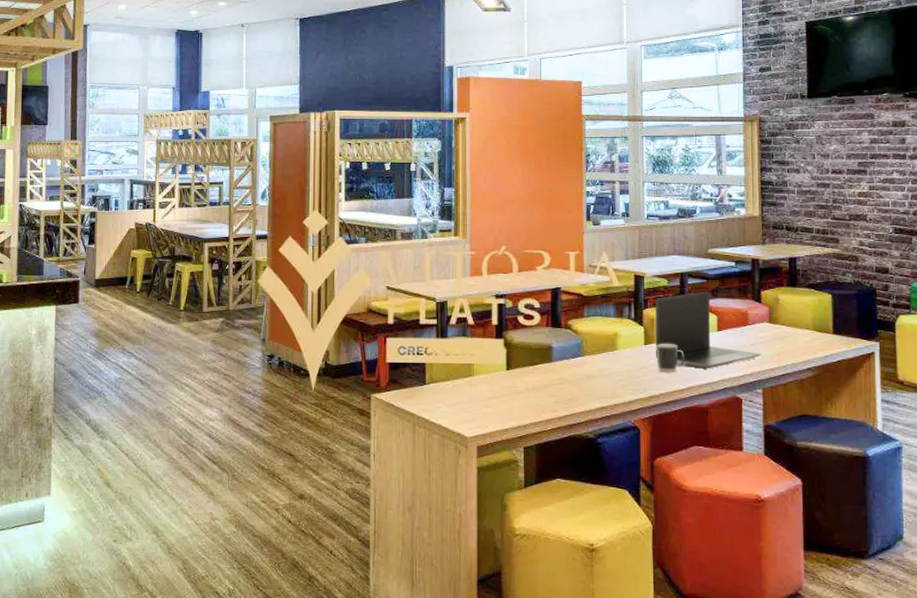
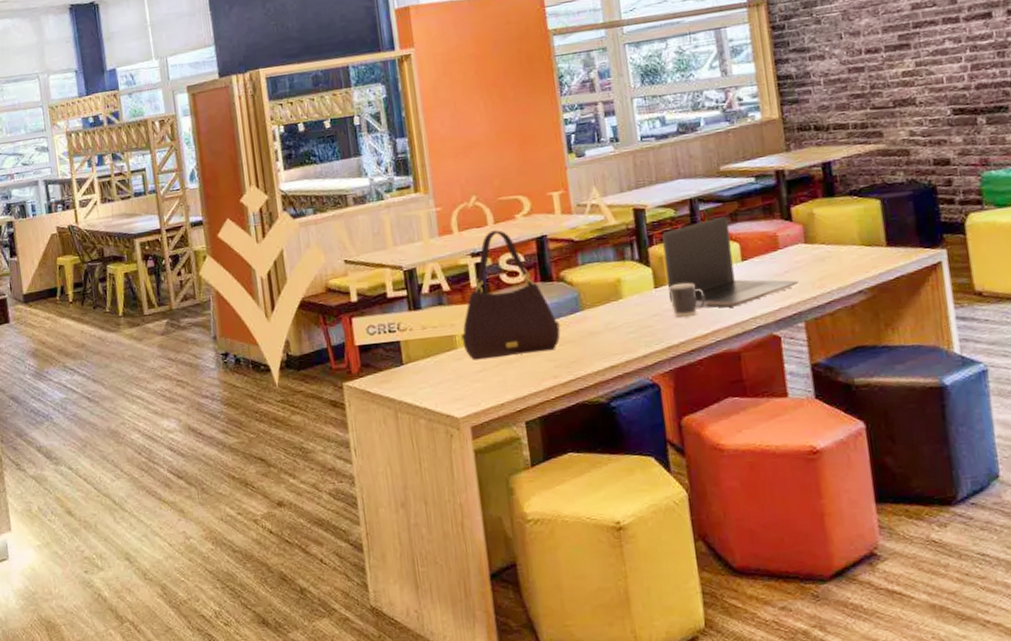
handbag: none [478,277,564,388] -> present [460,230,561,360]

